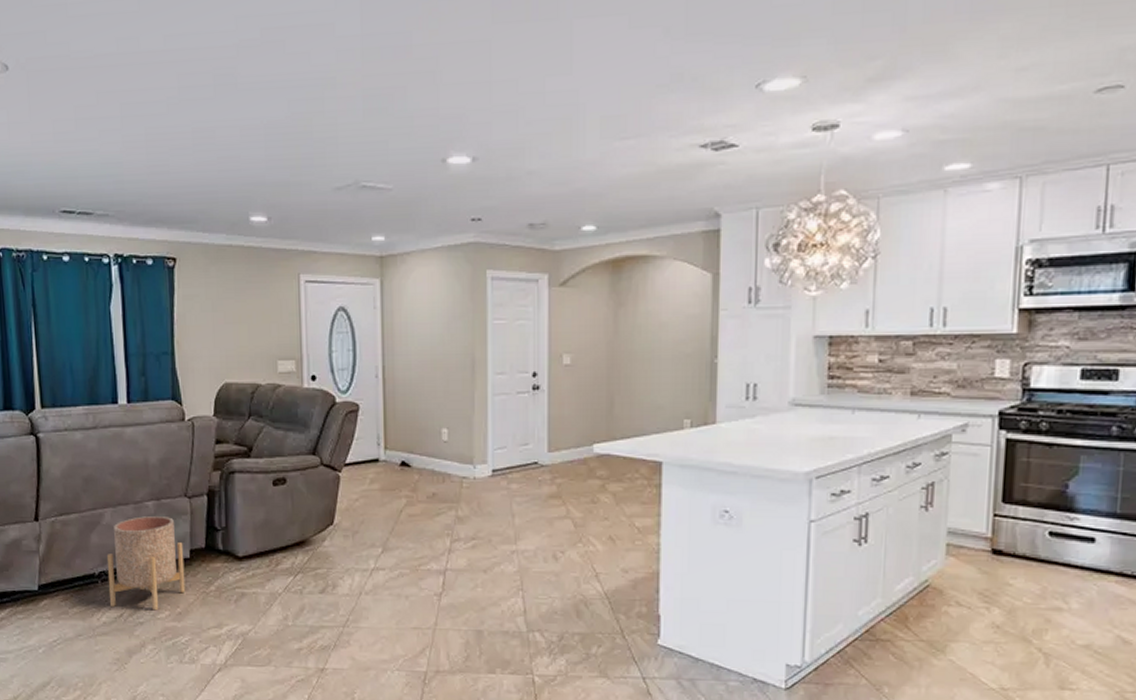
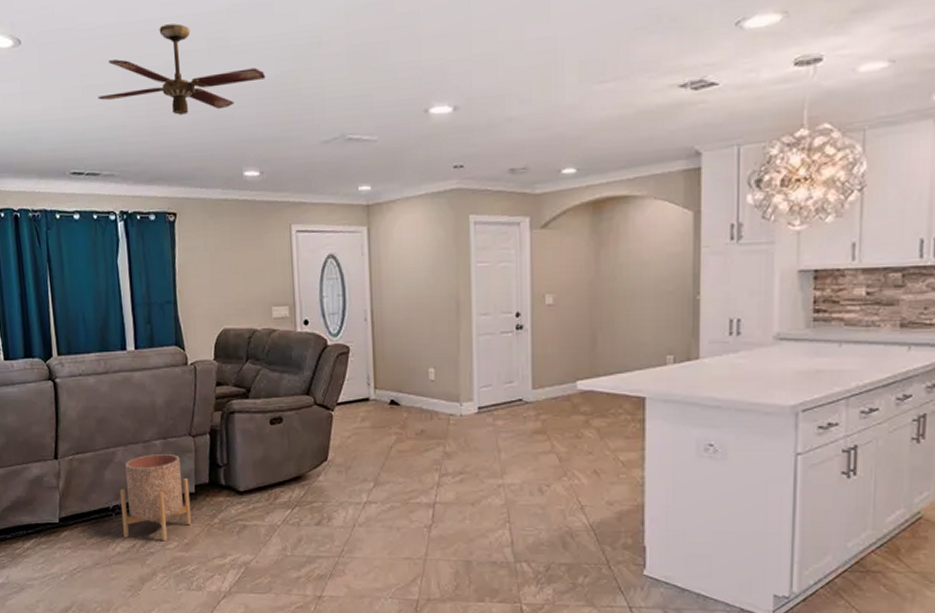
ceiling fan: none [92,56,276,154] -> present [98,23,266,115]

